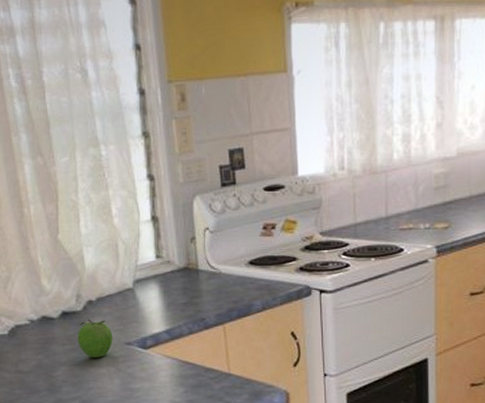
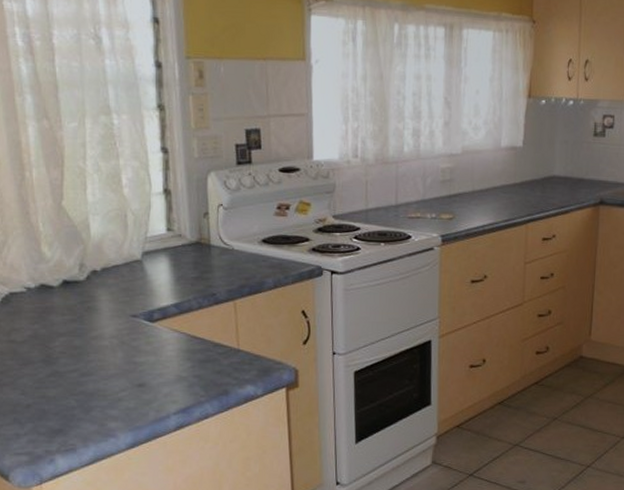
fruit: present [77,319,113,358] -> none [78,289,118,330]

